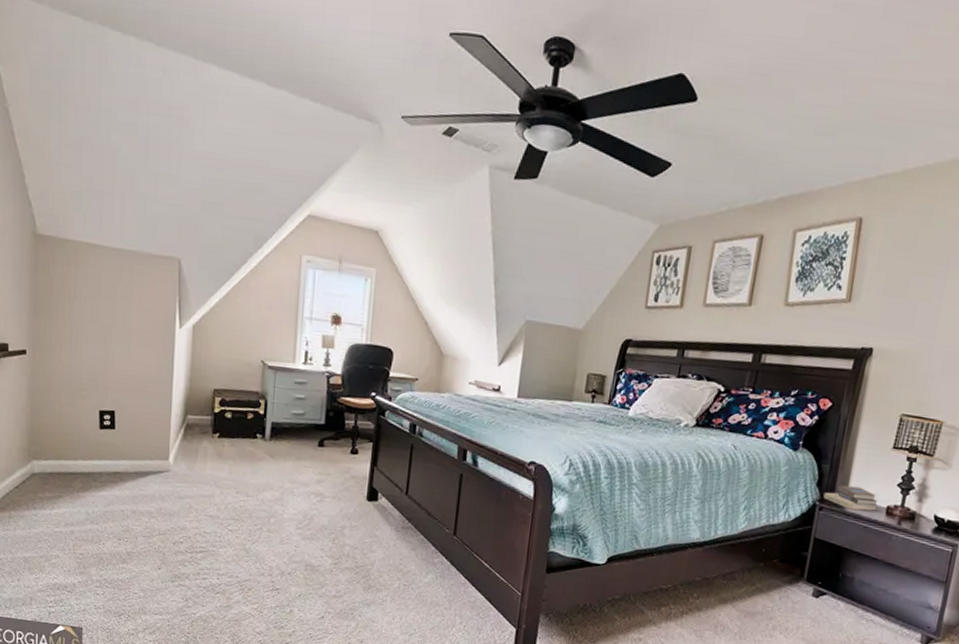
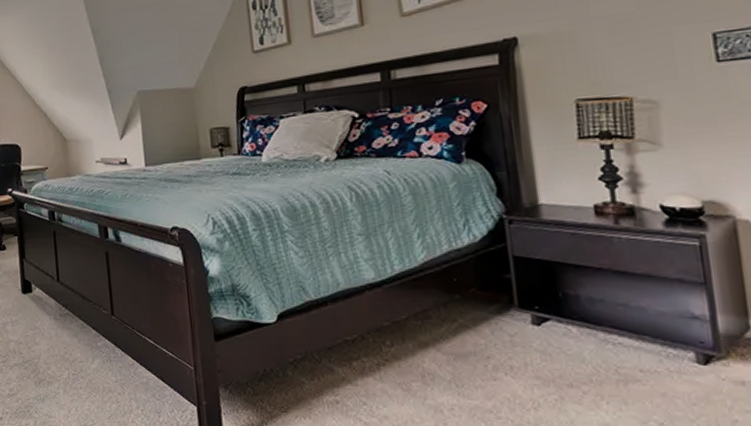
books: present [823,484,878,511] -> none [509,189,581,217]

